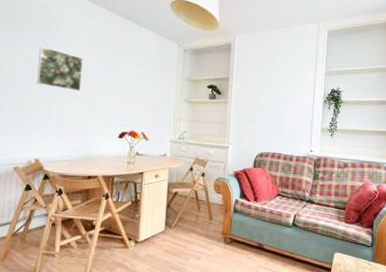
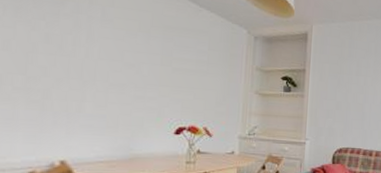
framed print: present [37,46,83,92] -> none [61,22,127,80]

